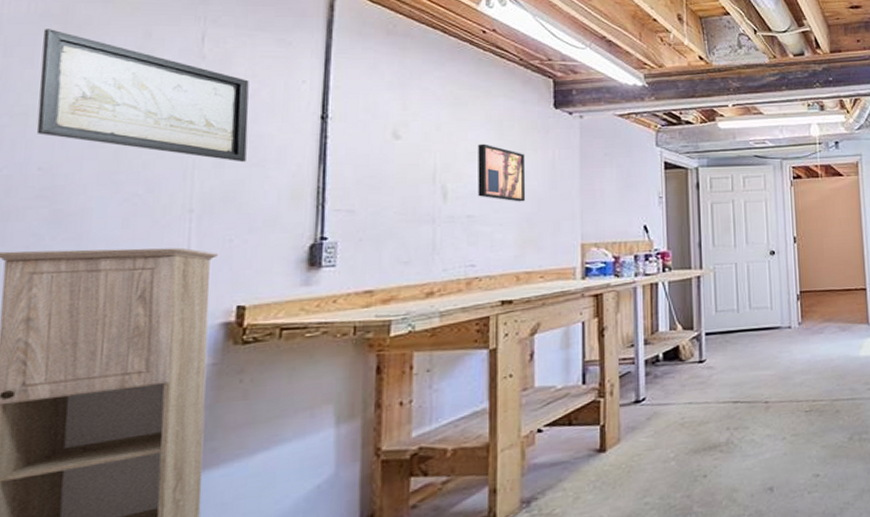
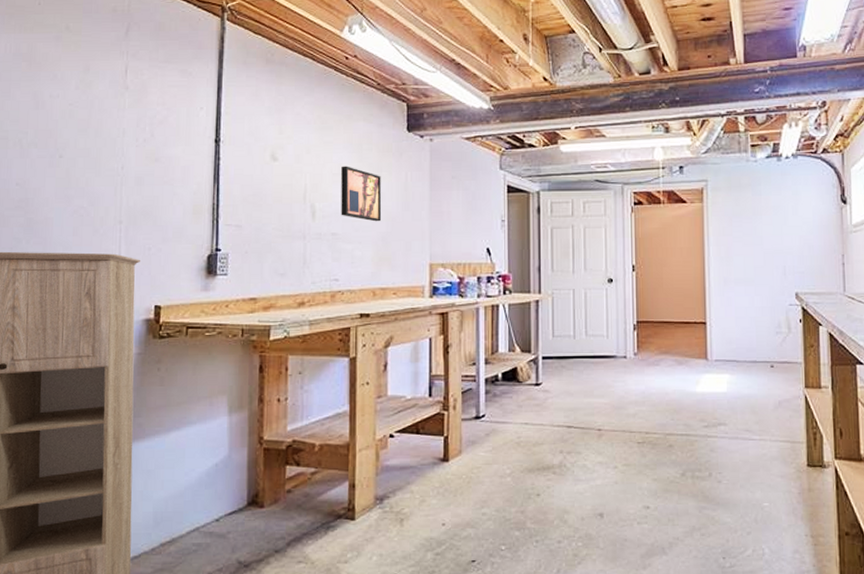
wall art: present [36,29,249,163] -> none [14,66,161,181]

